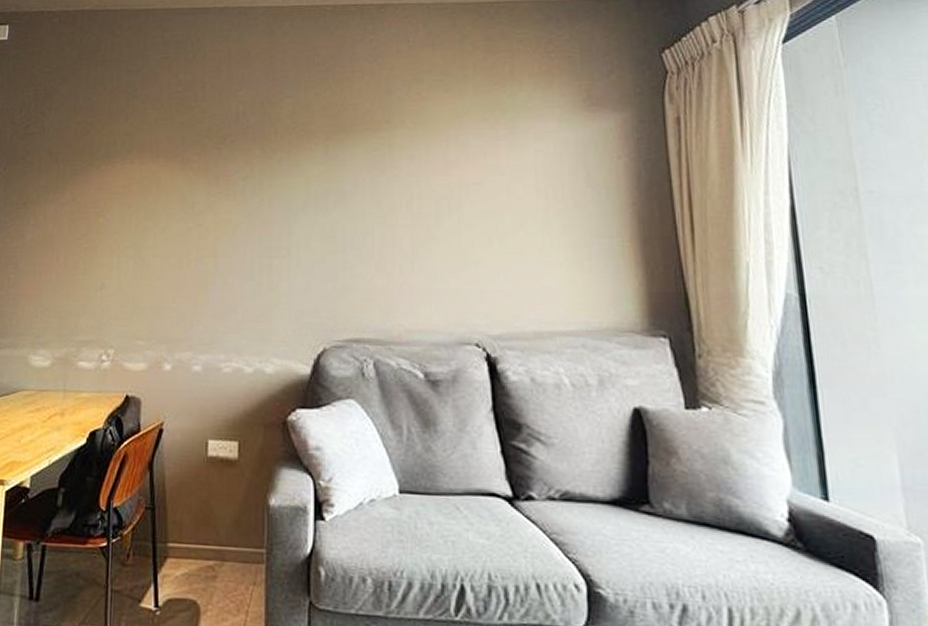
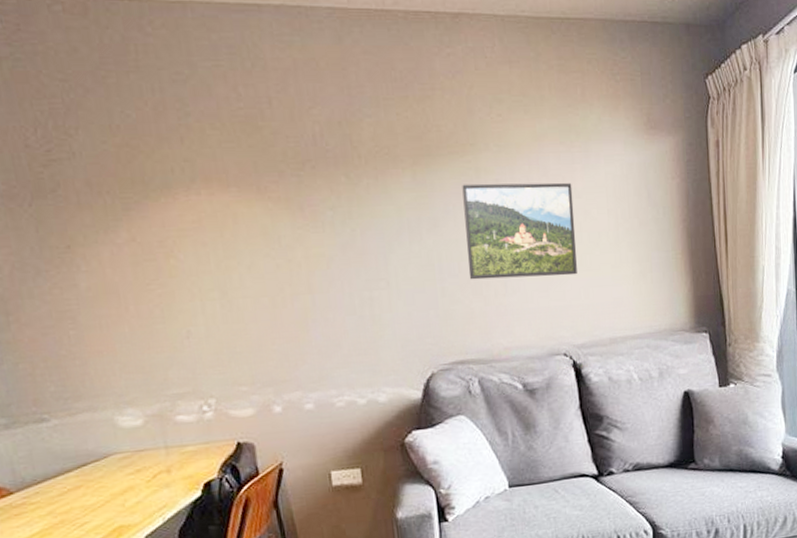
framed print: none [373,159,497,257] -> present [462,182,577,280]

